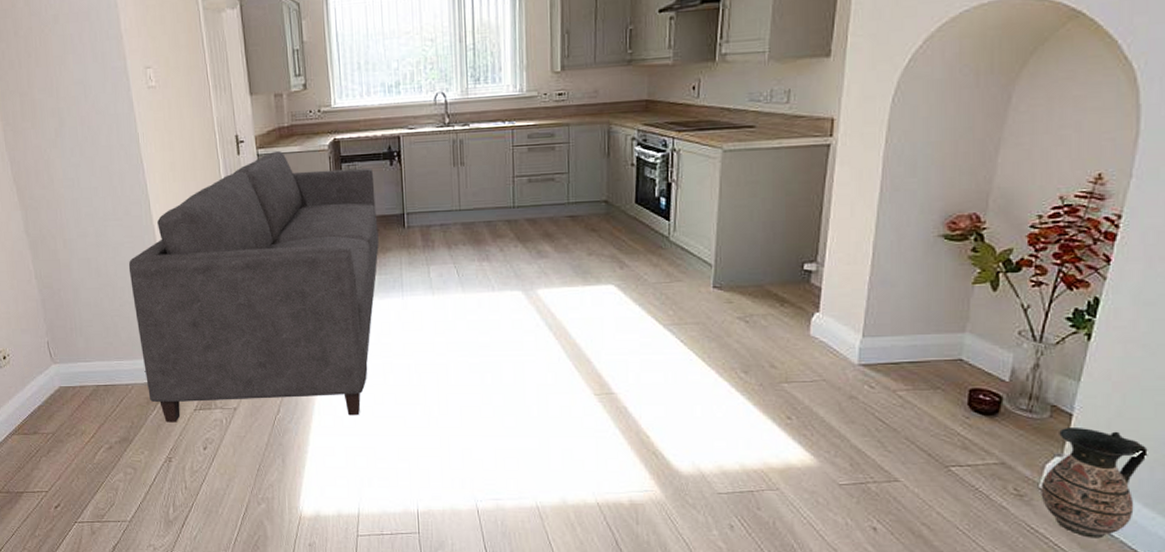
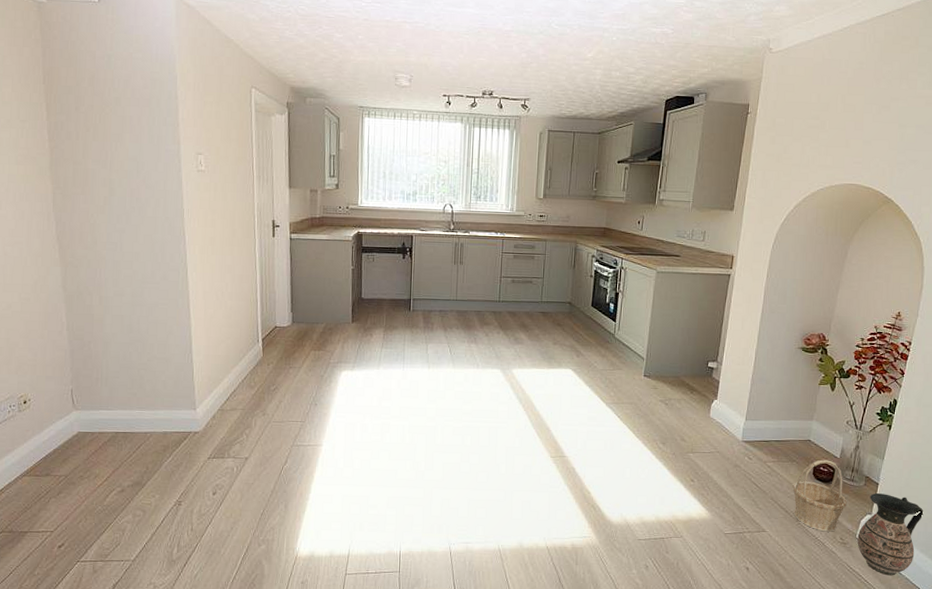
sofa: present [128,151,379,423] -> none [160,237,389,469]
basket: none [937,384,1022,481] -> present [792,459,847,532]

